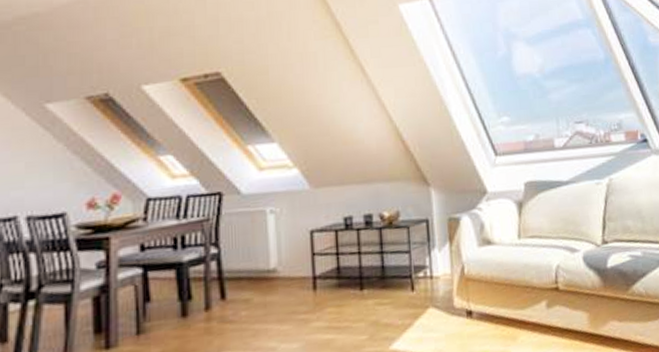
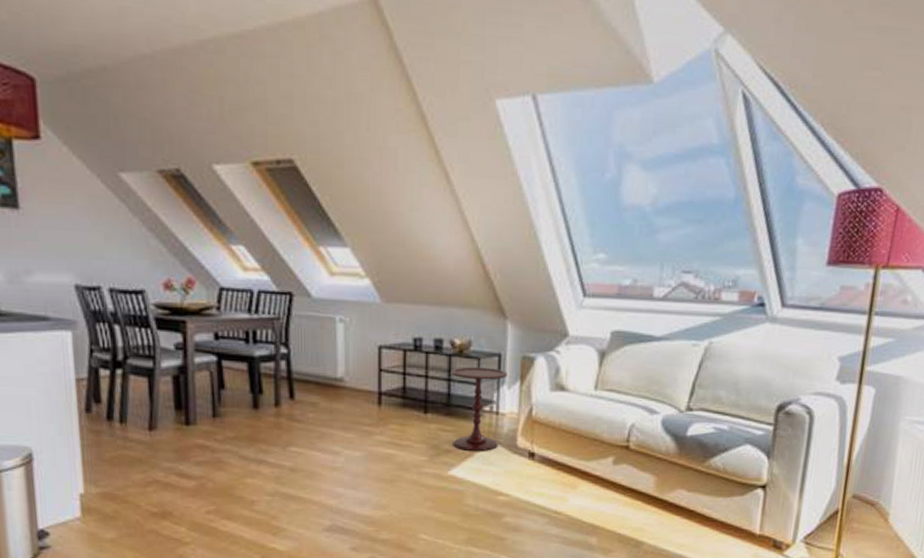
side table: none [382,234,437,322] -> present [450,367,508,452]

